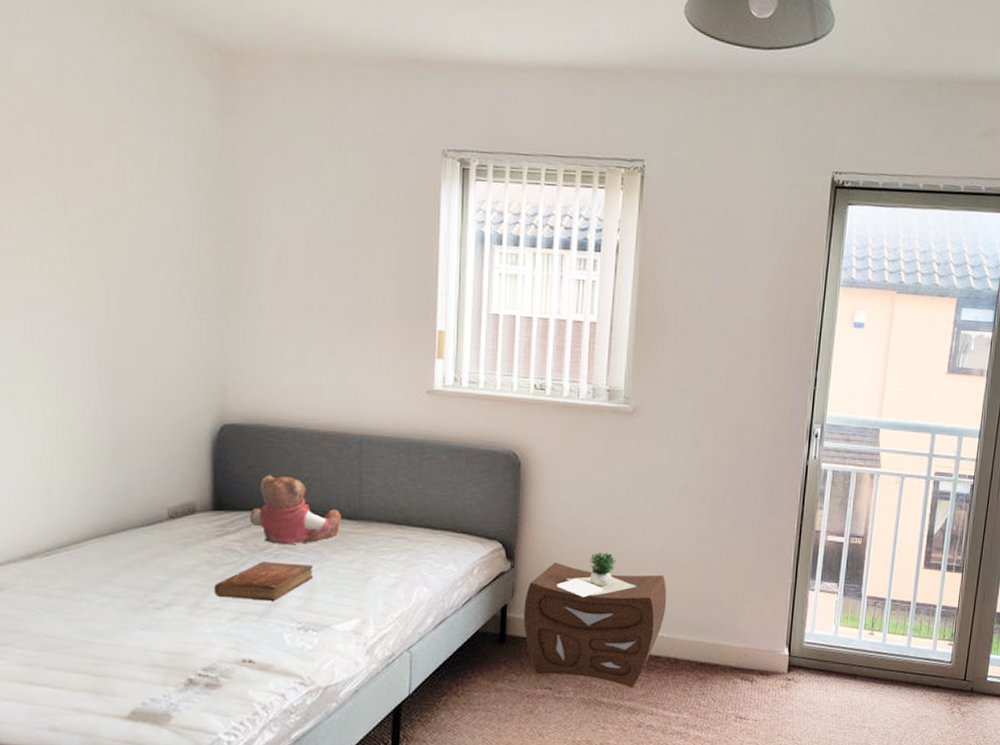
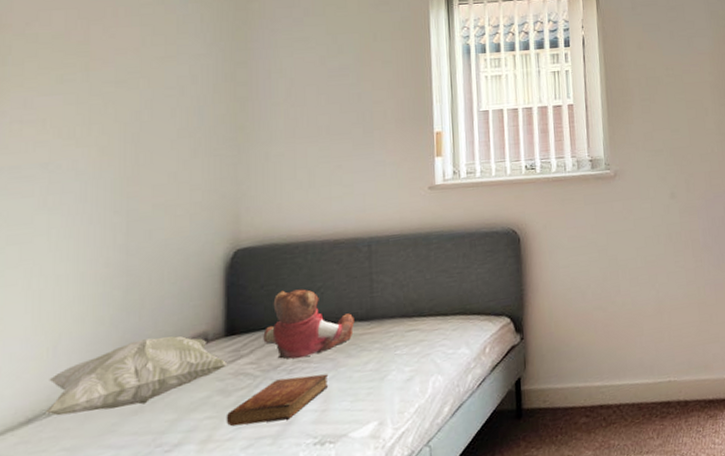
decorative pillow: none [44,499,214,561] -> present [46,336,227,416]
nightstand: present [524,552,667,688] -> none [536,309,669,445]

